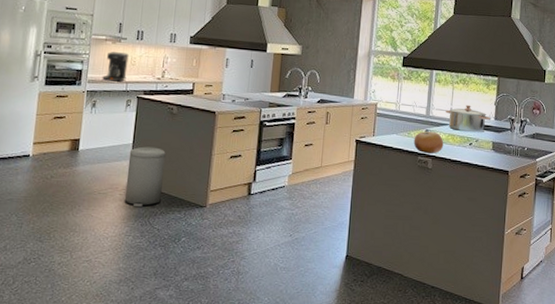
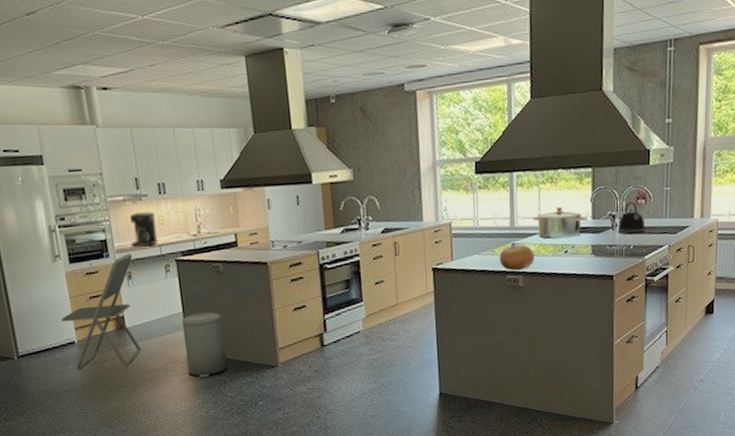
folding chair: none [23,85,101,186] -> present [61,253,142,369]
kettle: none [515,109,539,138] -> present [617,200,646,235]

